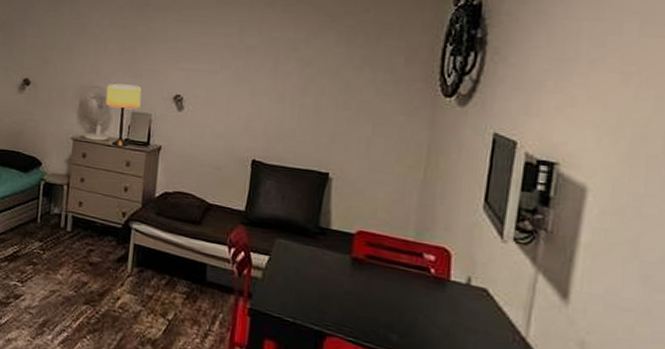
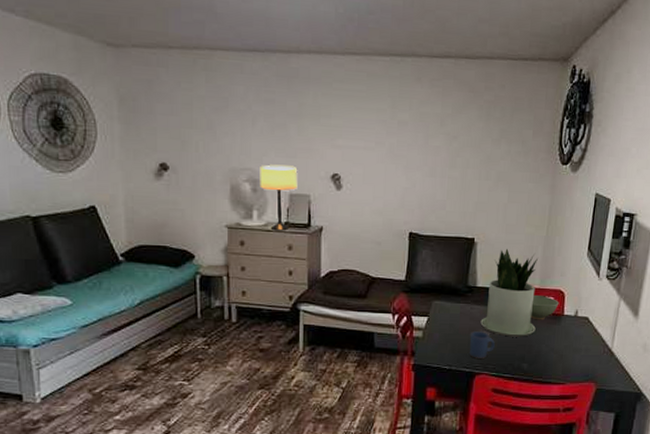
mug: none [319,282,353,318] -> present [470,331,495,358]
planter: none [334,188,414,300] -> present [480,248,539,337]
bowl: none [402,250,443,283] -> present [531,296,559,320]

